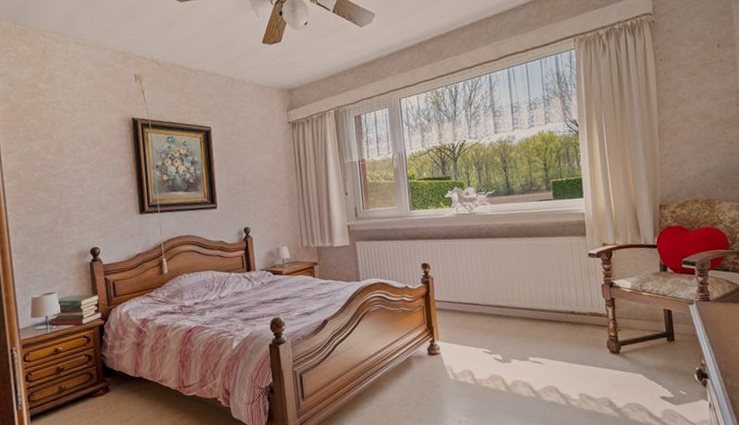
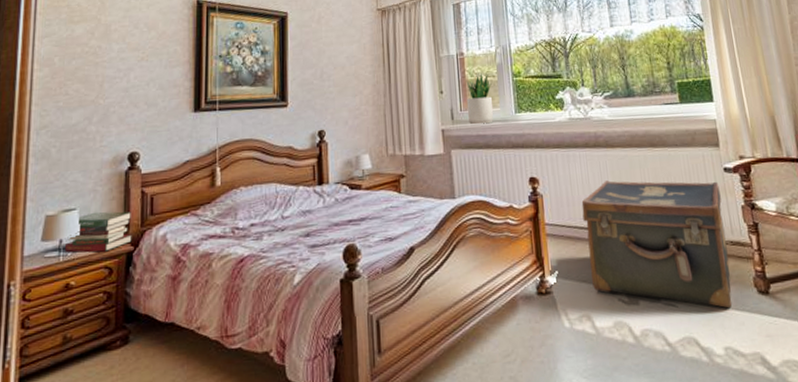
planter: none [367,176,391,221] -> present [466,73,494,125]
suitcase: none [465,264,588,365] -> present [581,180,733,309]

